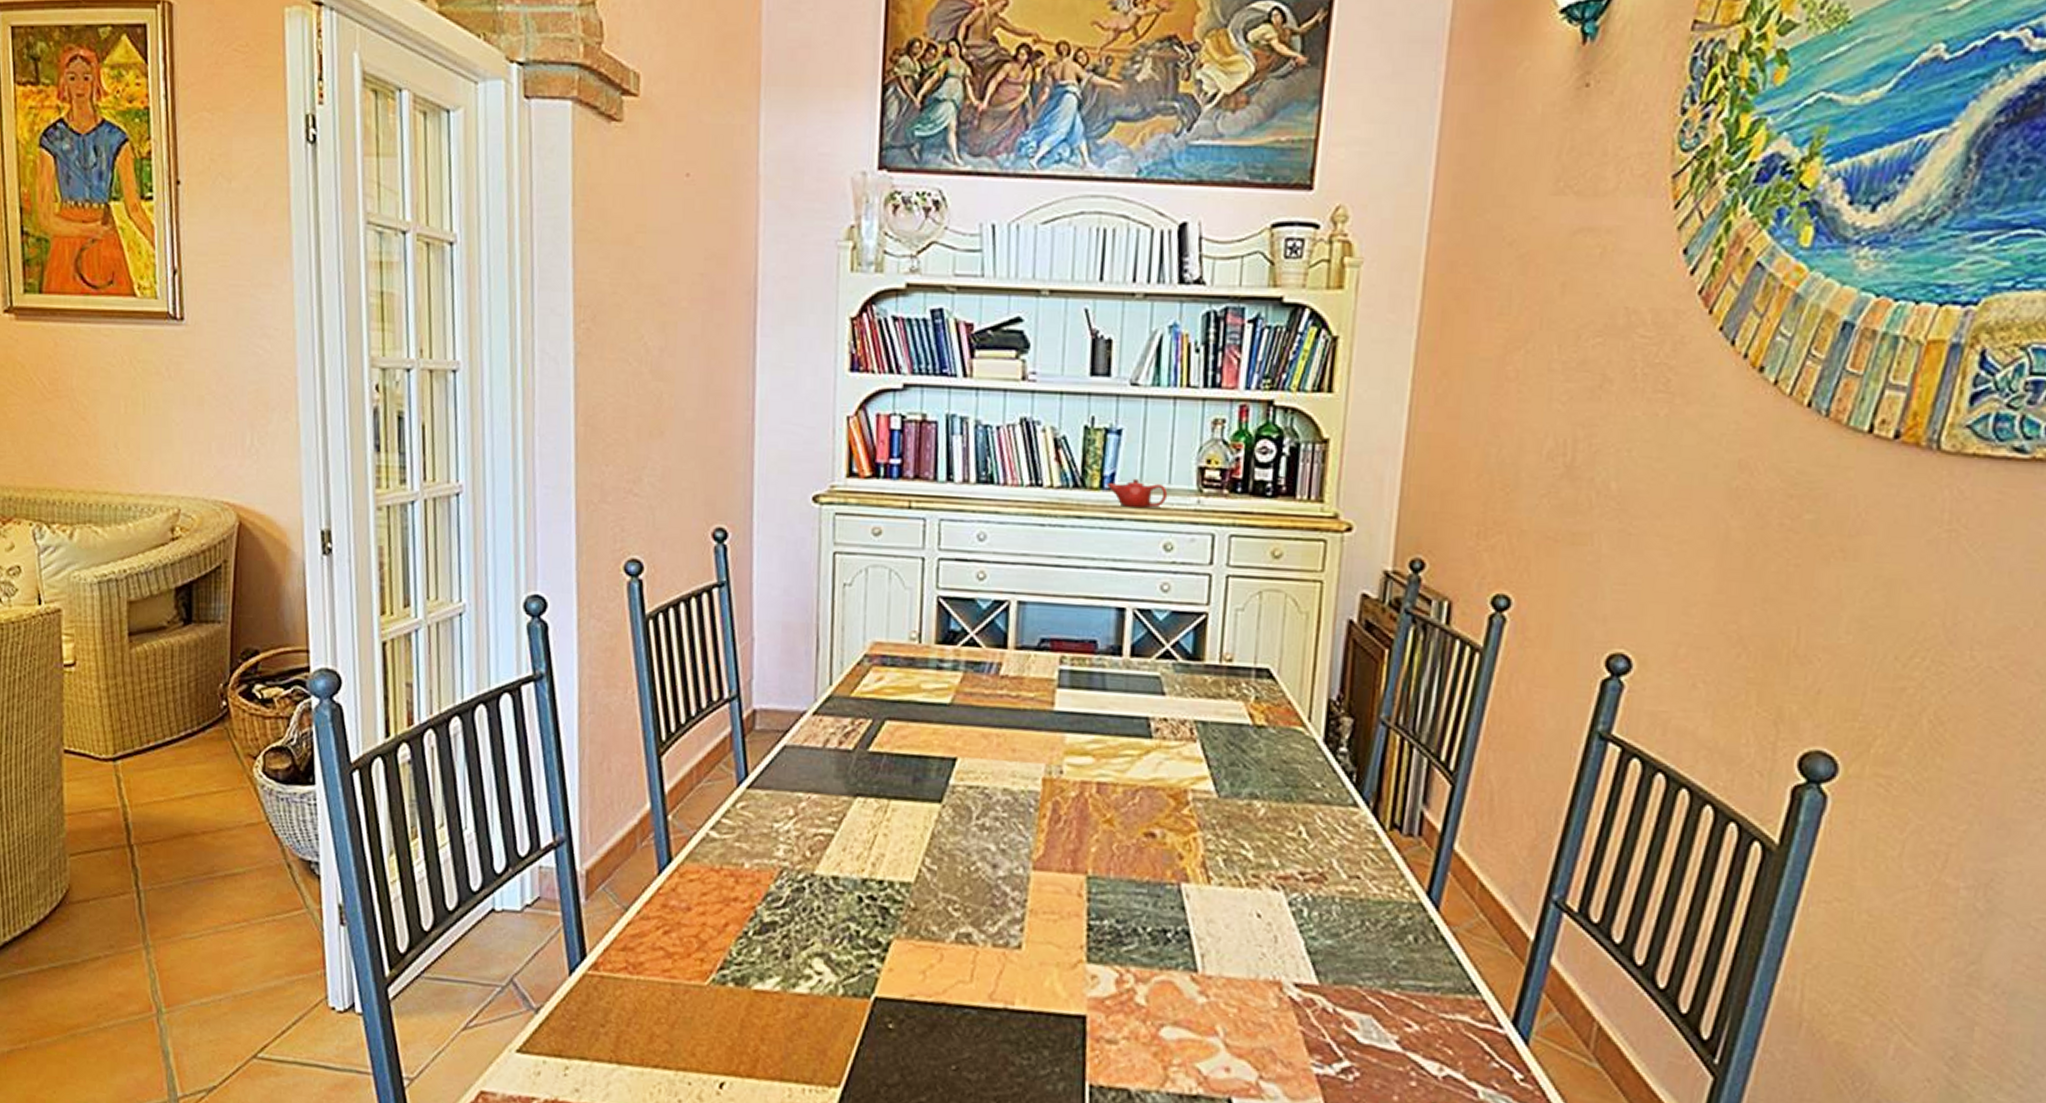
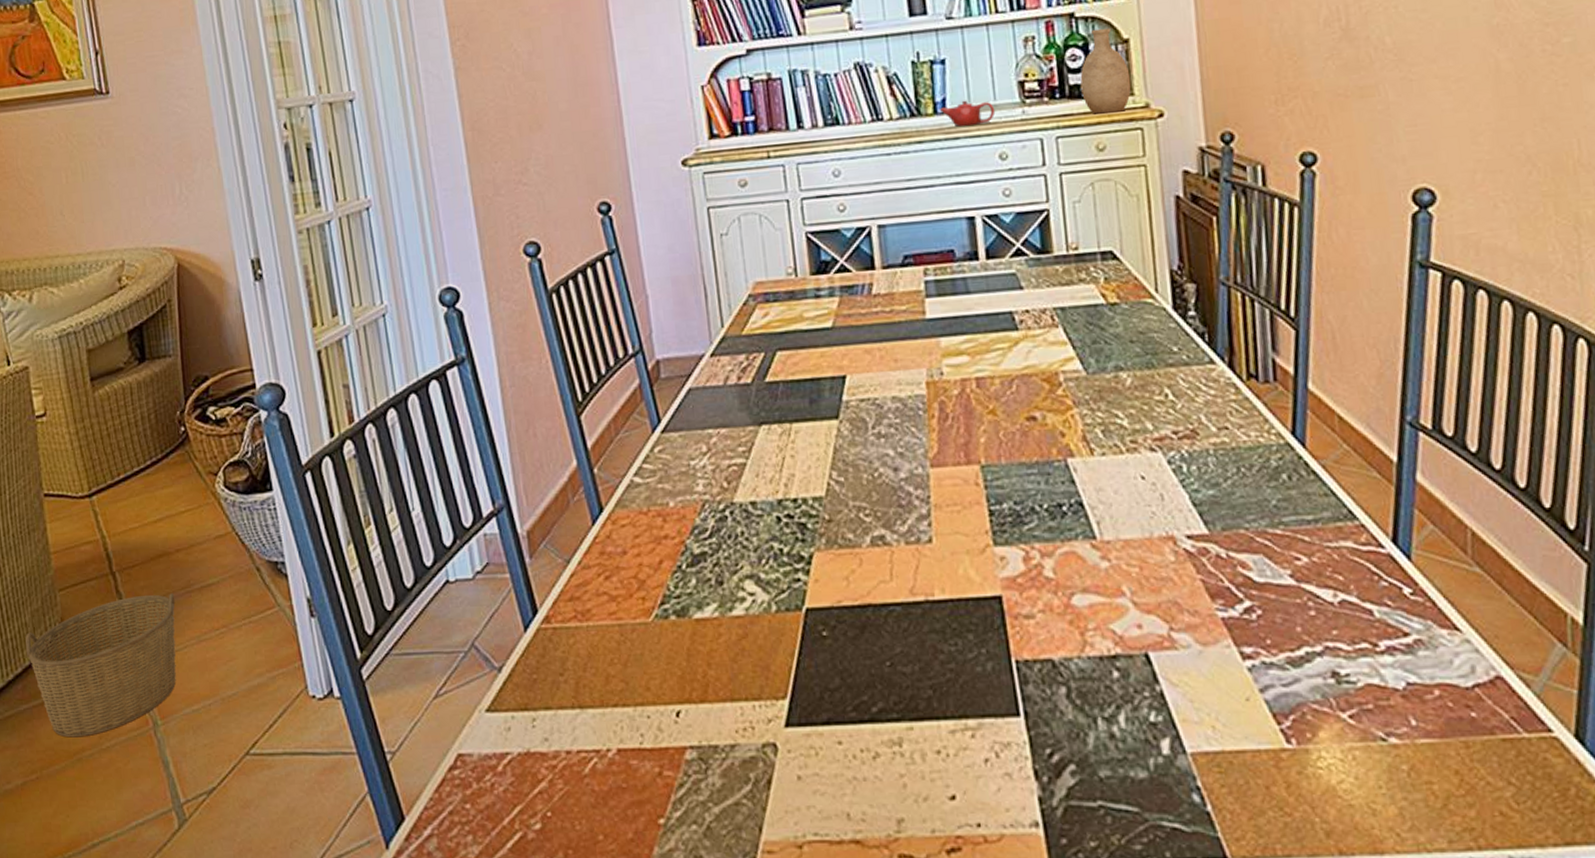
basket: none [28,873,196,1013] -> present [25,593,176,738]
decorative vase: none [1266,422,1324,520] -> present [1080,27,1131,115]

